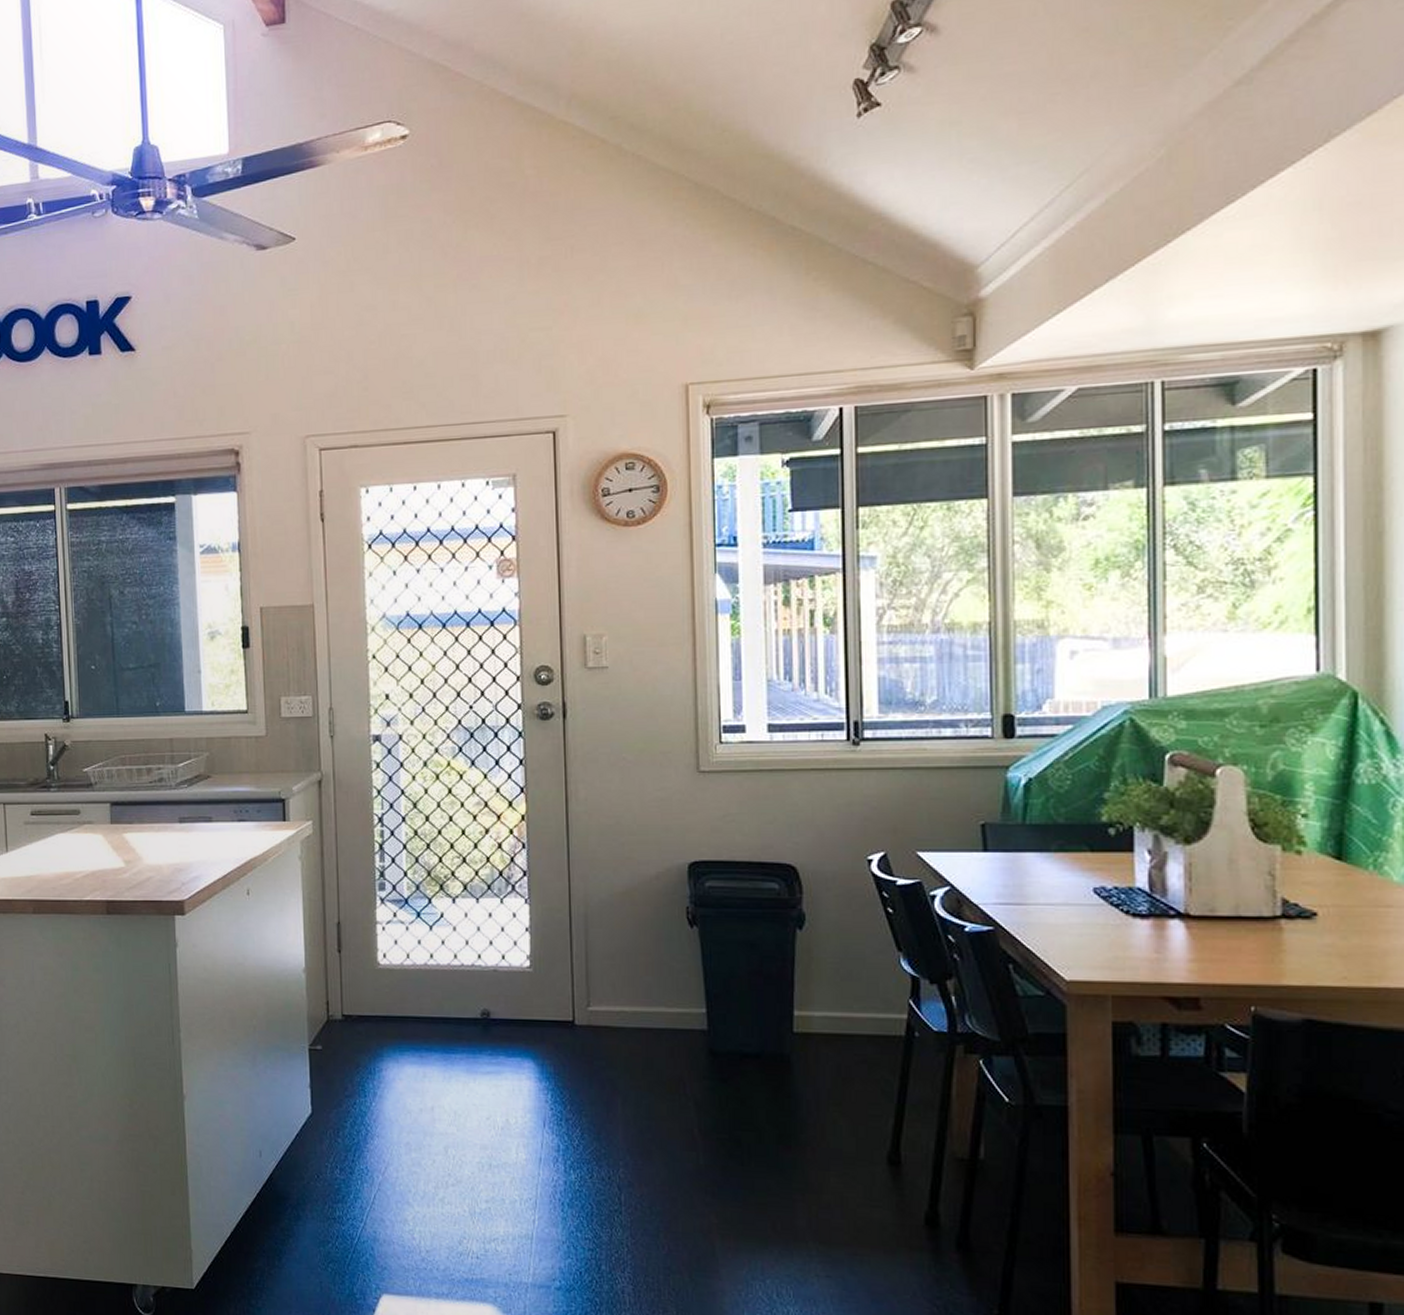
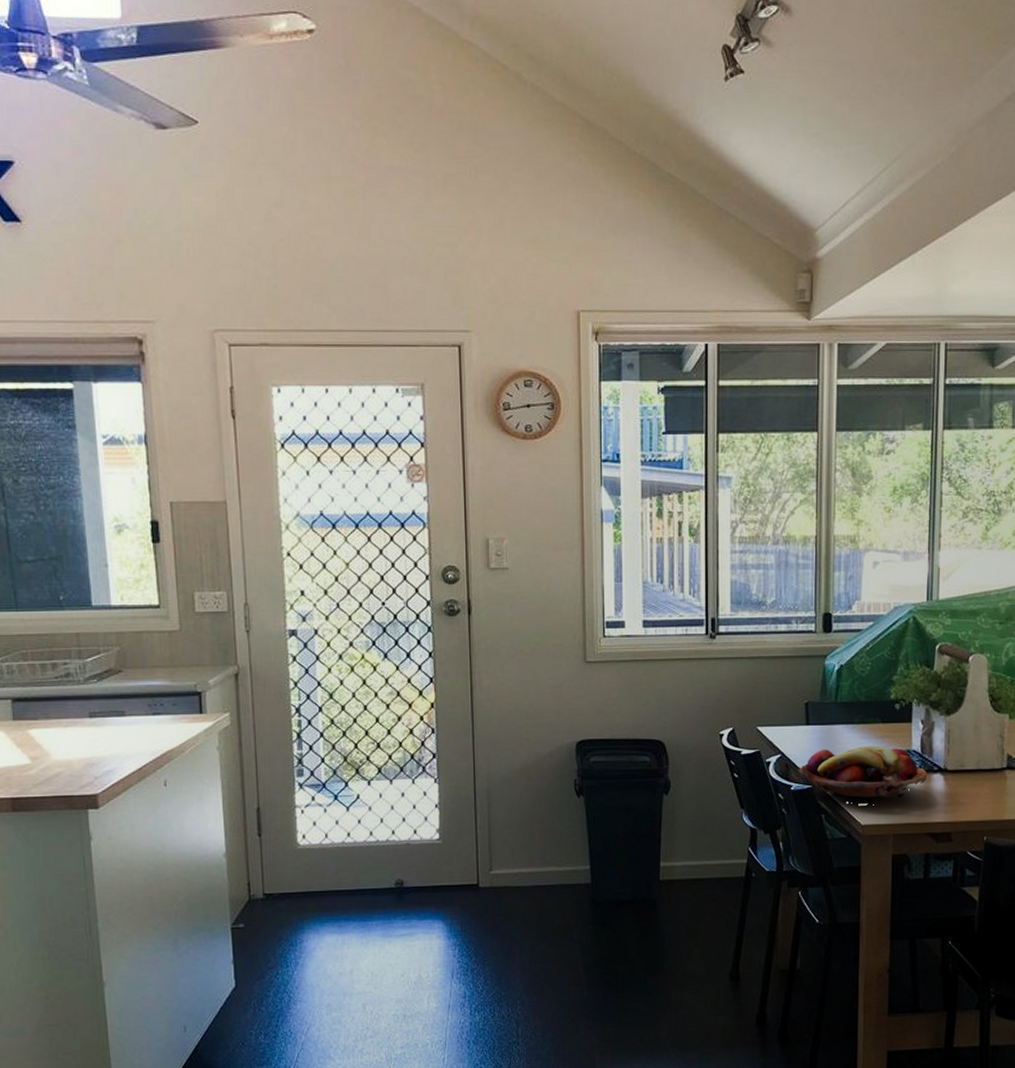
fruit basket: none [973,880,1161,954] -> present [798,745,928,805]

